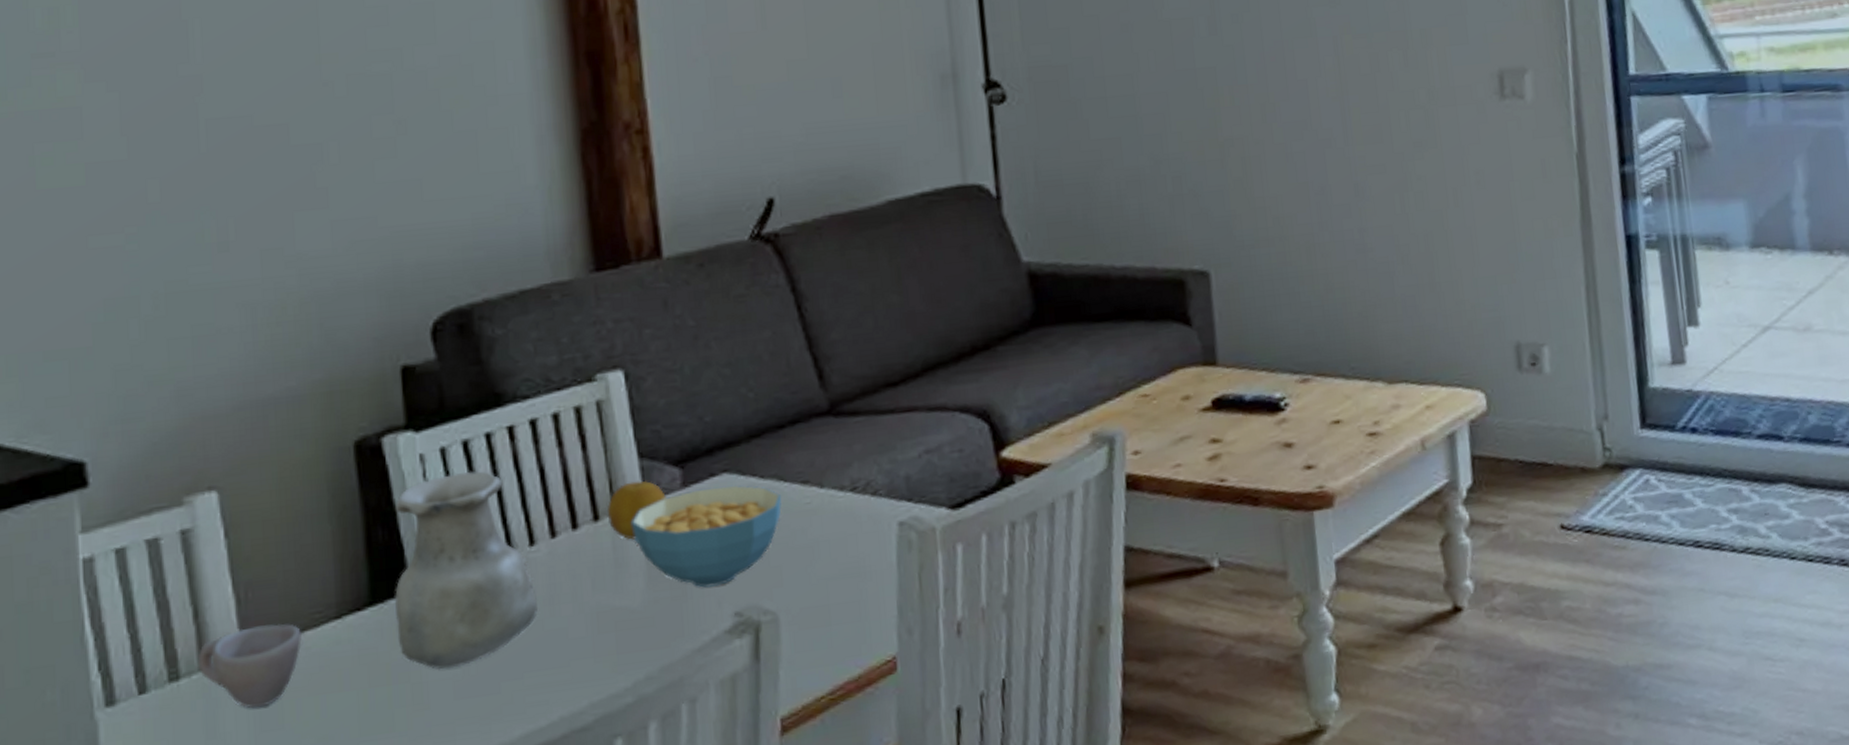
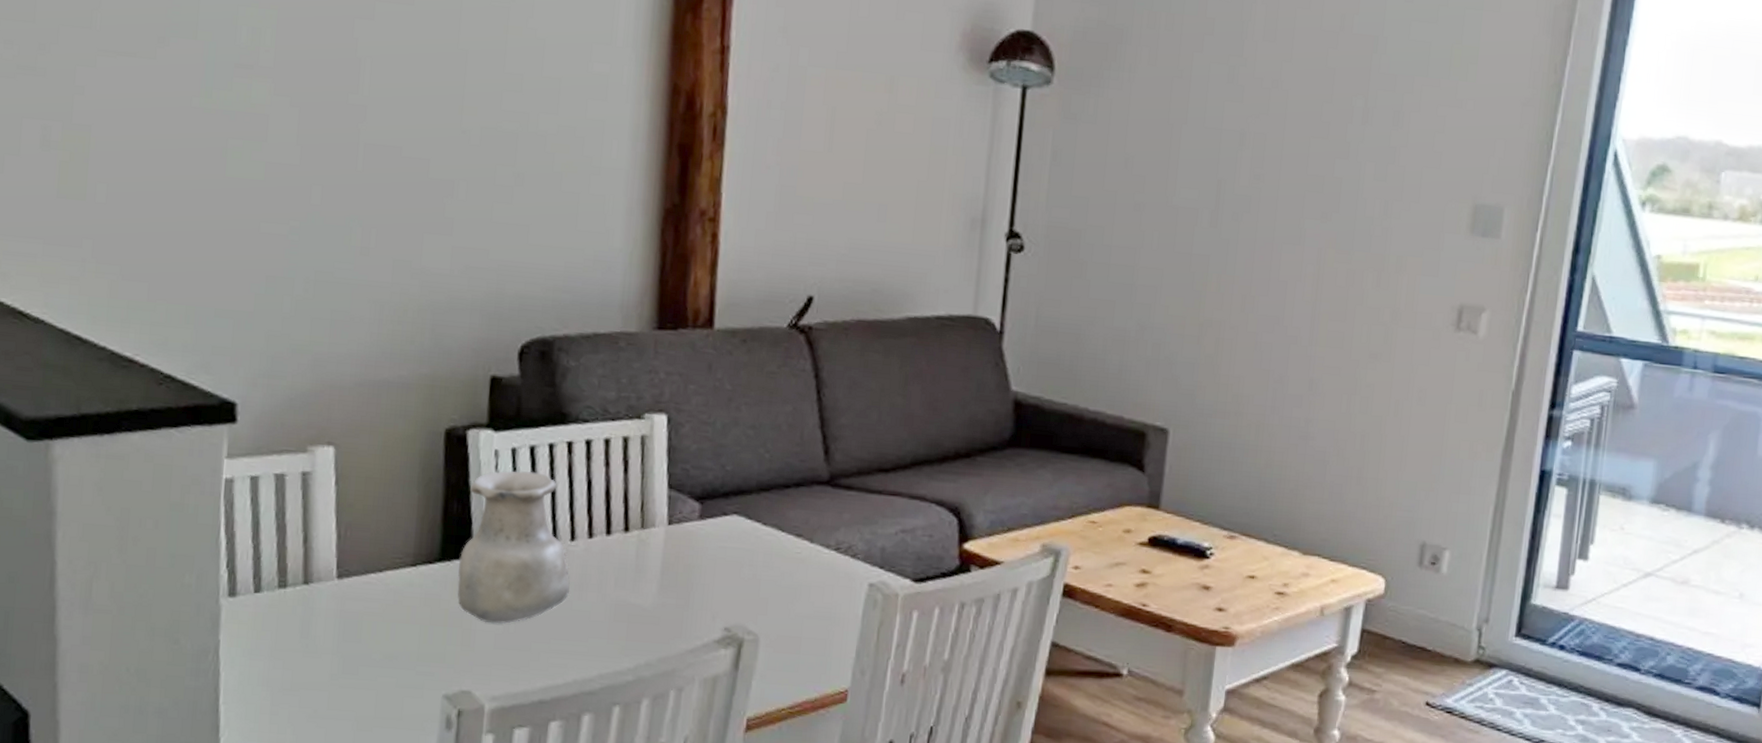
cup: present [197,623,302,709] -> none [301,558,384,622]
fruit: present [606,480,666,540] -> none [635,506,685,553]
cereal bowl: present [630,485,782,588] -> none [653,523,778,604]

